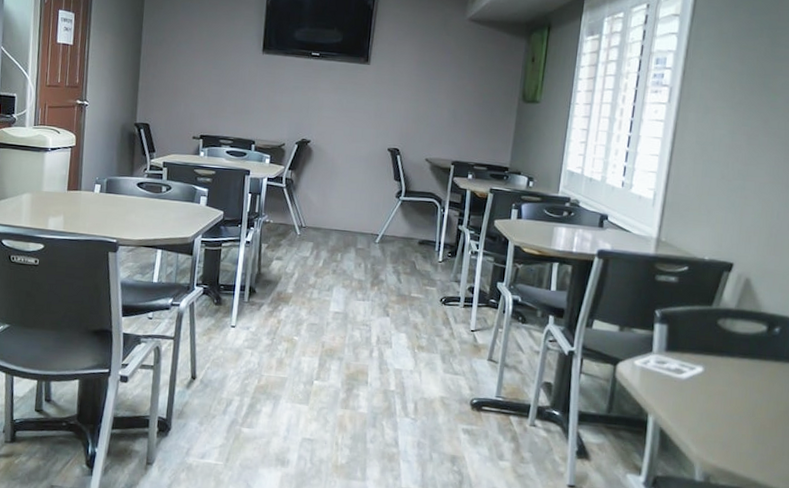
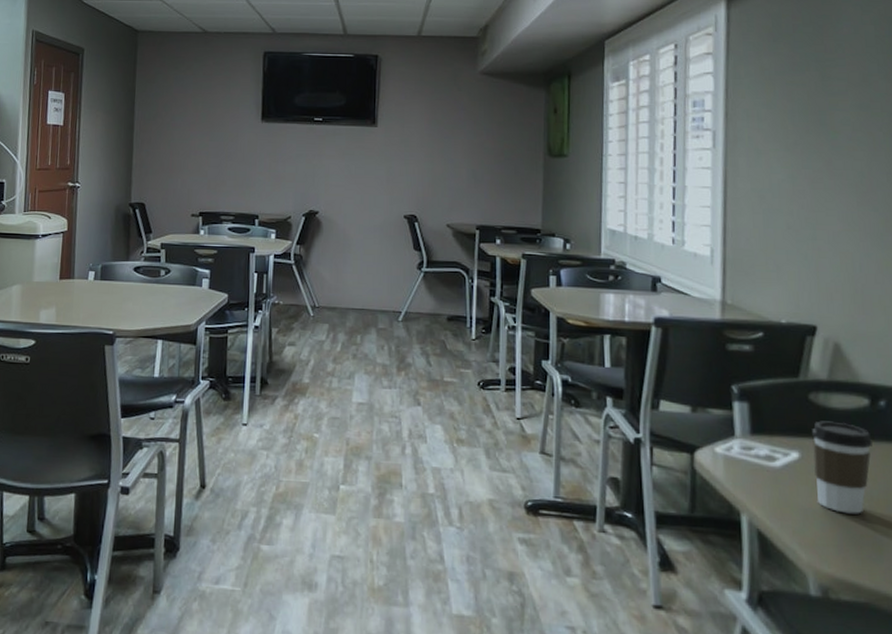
coffee cup: none [712,342,764,418] -> present [812,421,872,514]

